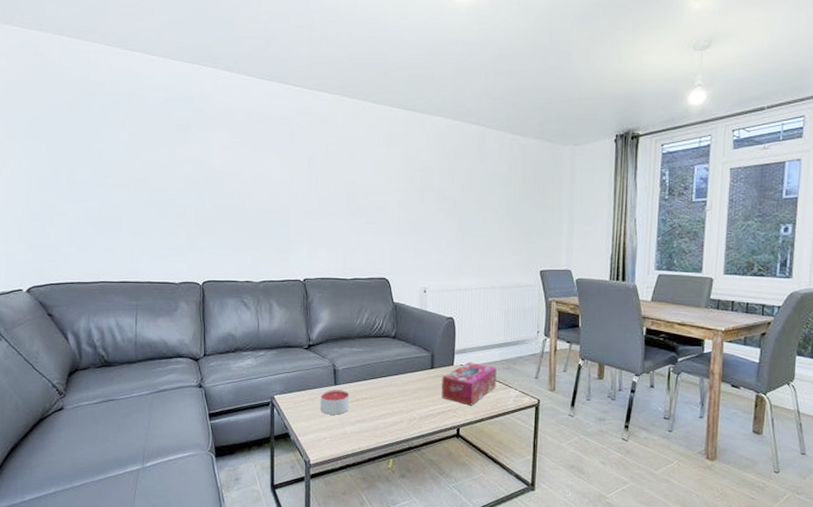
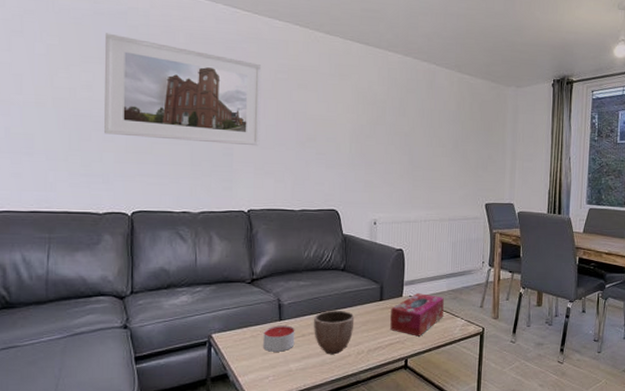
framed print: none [175,117,313,218] -> present [104,33,262,146]
decorative bowl: none [366,376,406,420] -> present [313,310,355,355]

